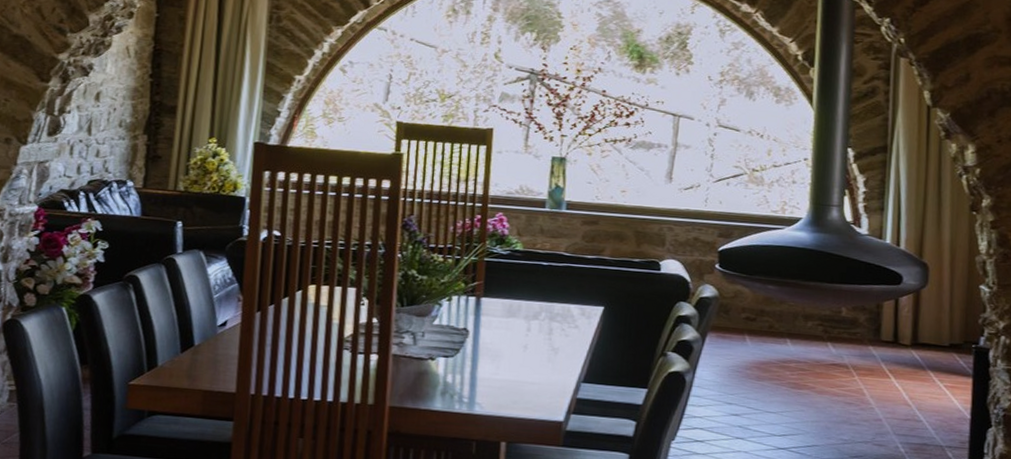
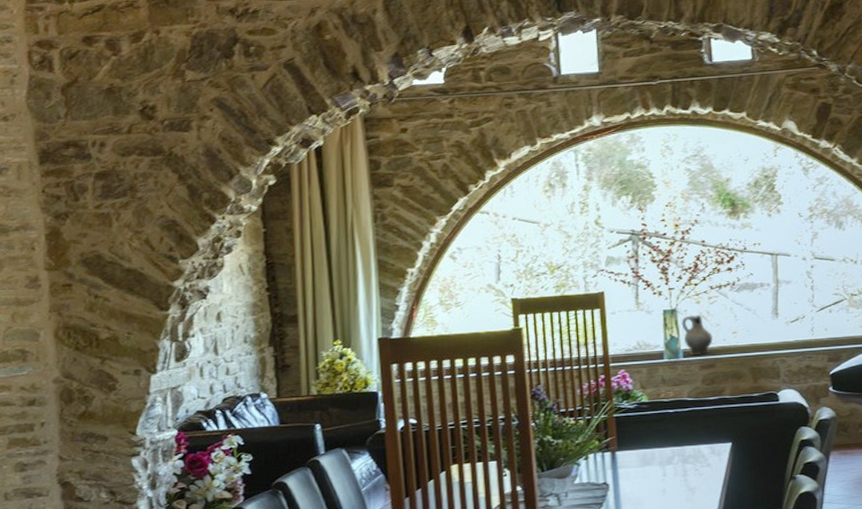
ceramic jug: none [569,166,601,210] -> present [681,314,714,356]

